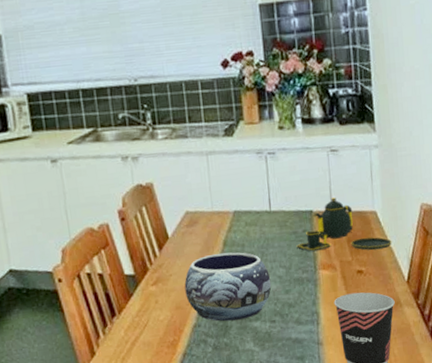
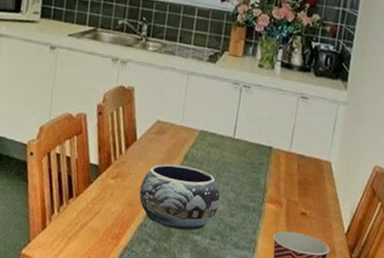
teapot: present [296,197,391,252] -> none [250,140,339,199]

